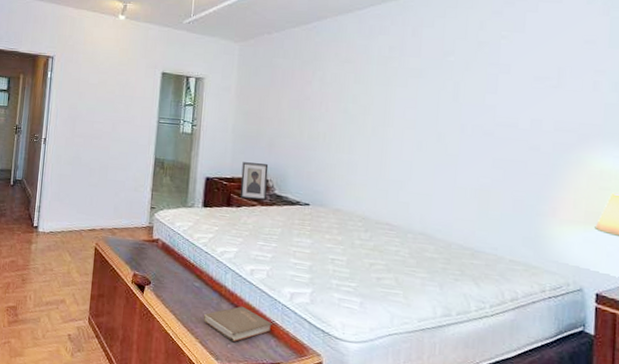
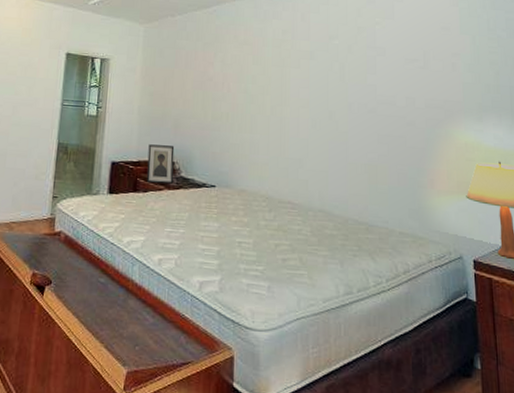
book: present [203,306,272,343] -> none [108,300,182,344]

